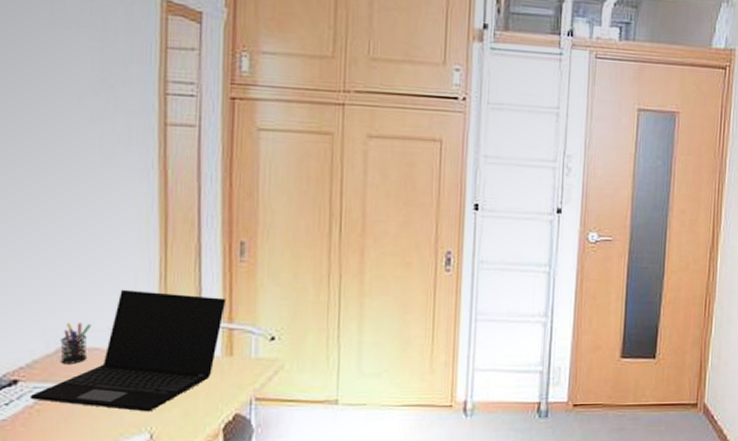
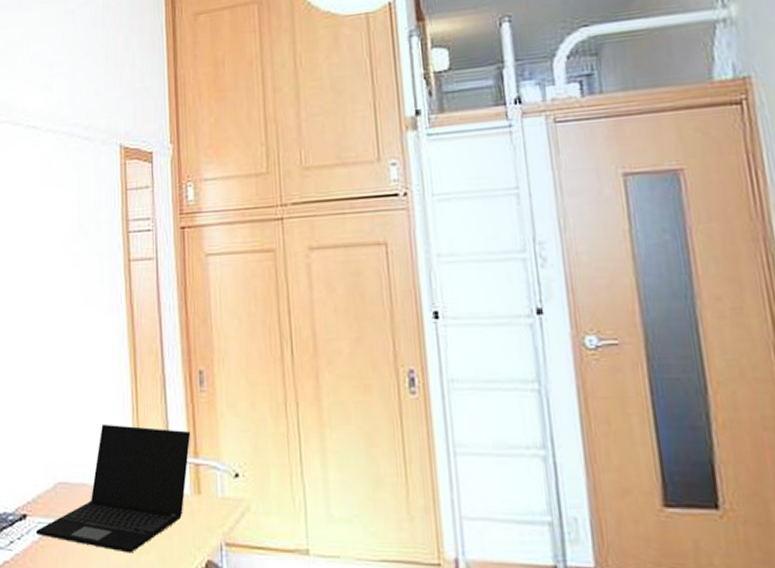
pen holder: present [60,323,92,364] -> none [57,458,80,500]

